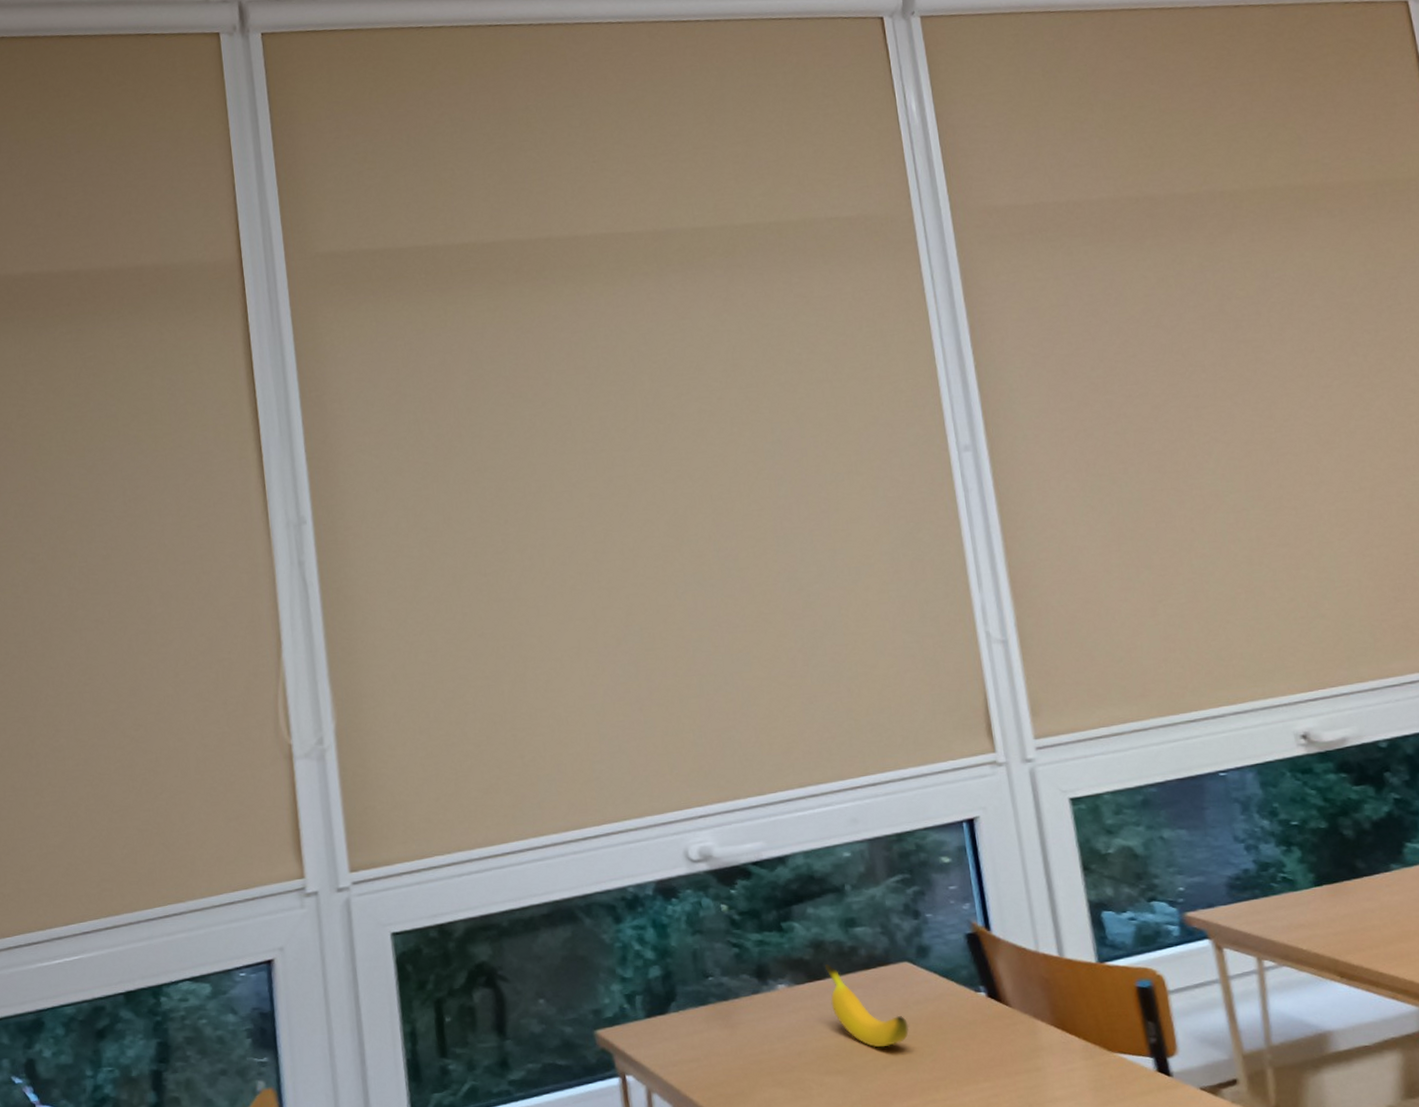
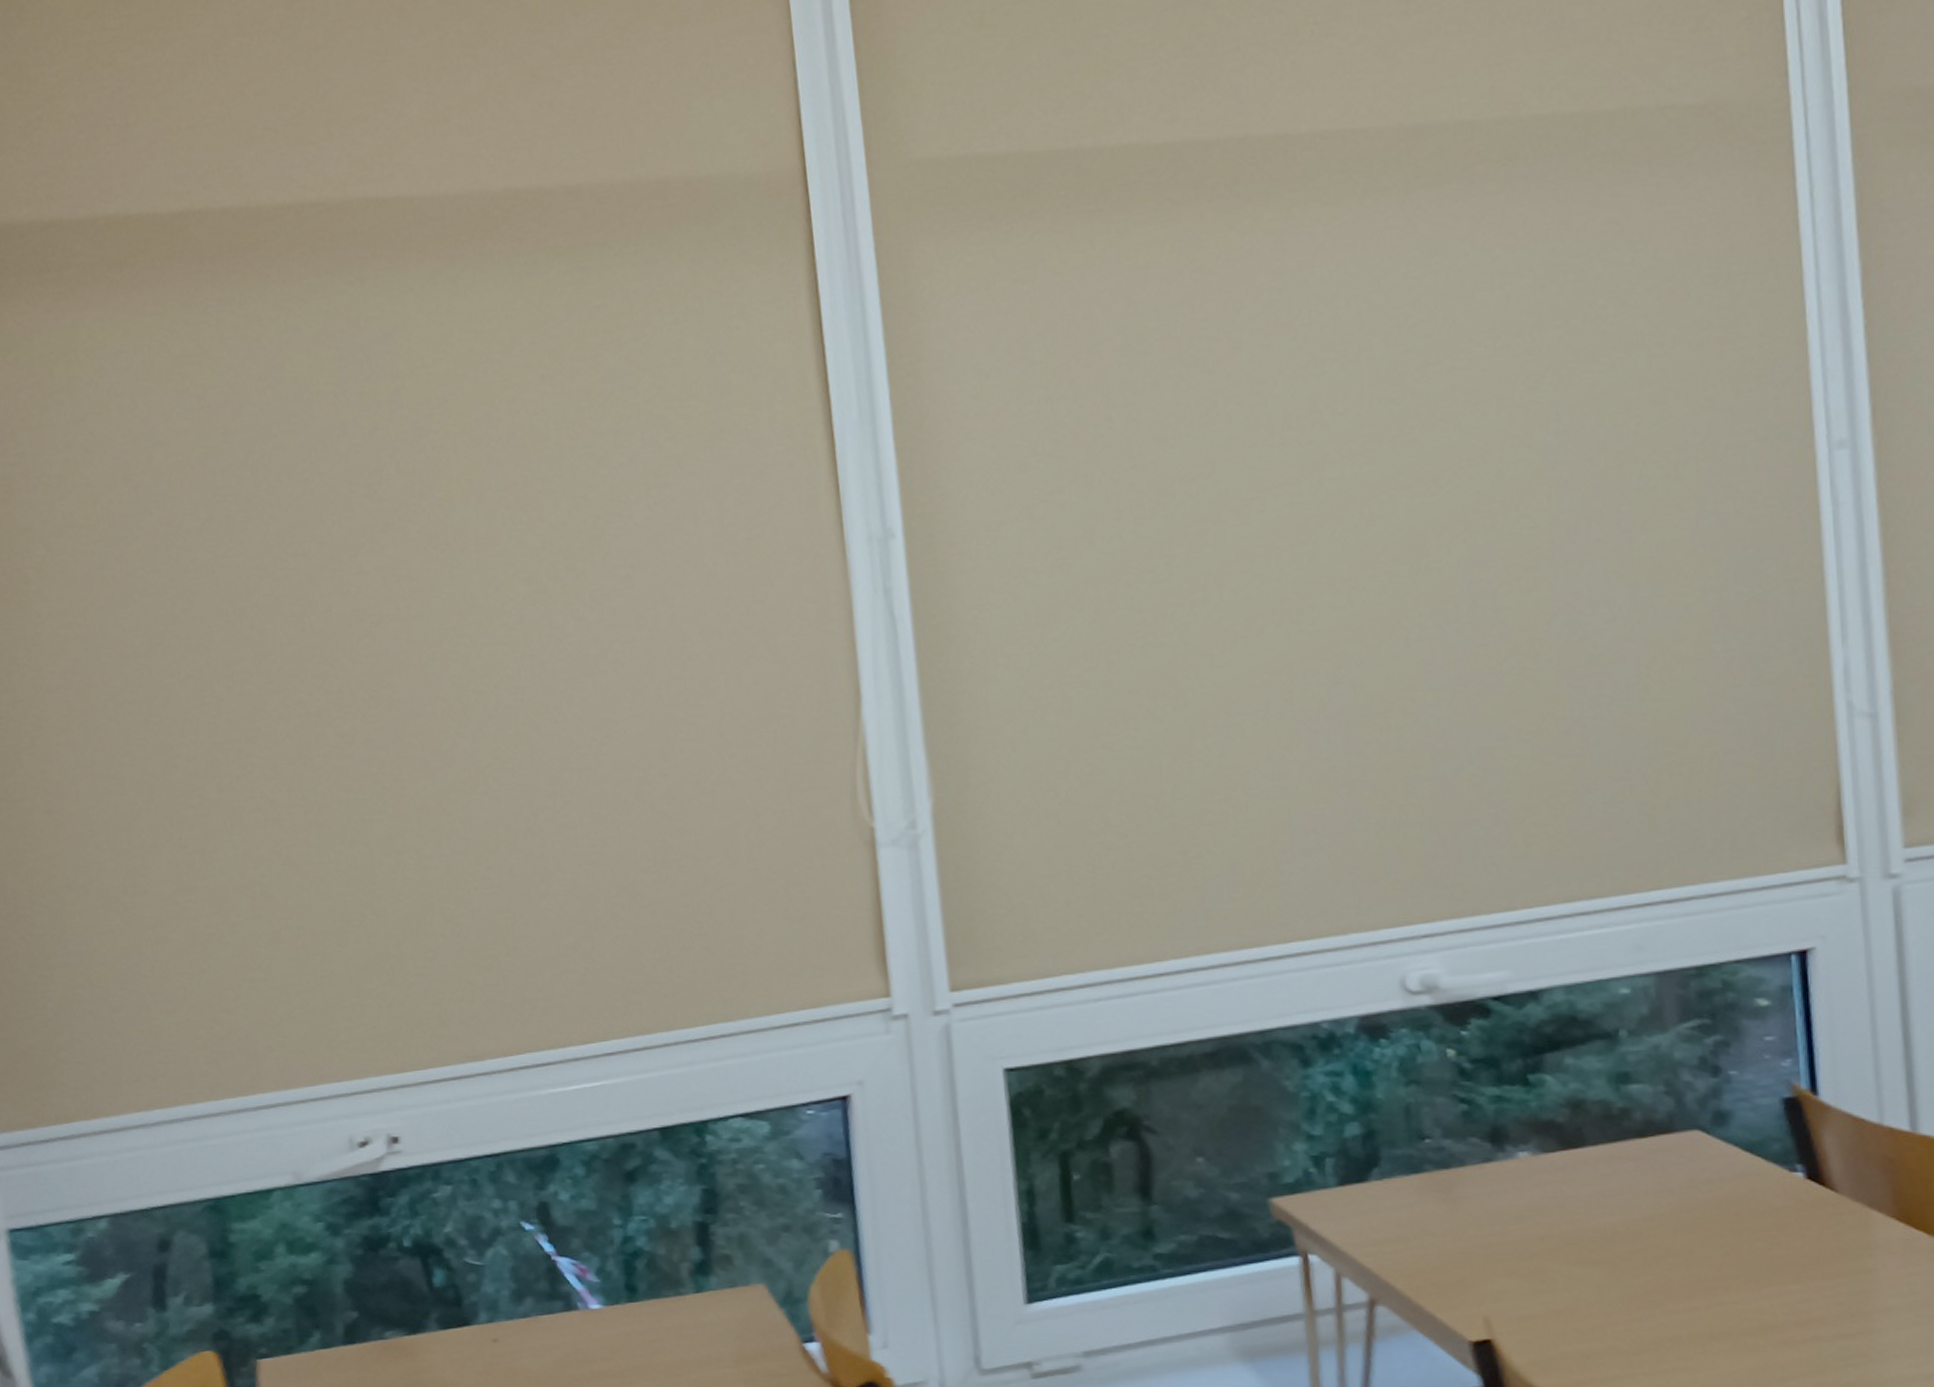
banana: present [825,964,909,1048] -> none [1585,1129,1695,1235]

